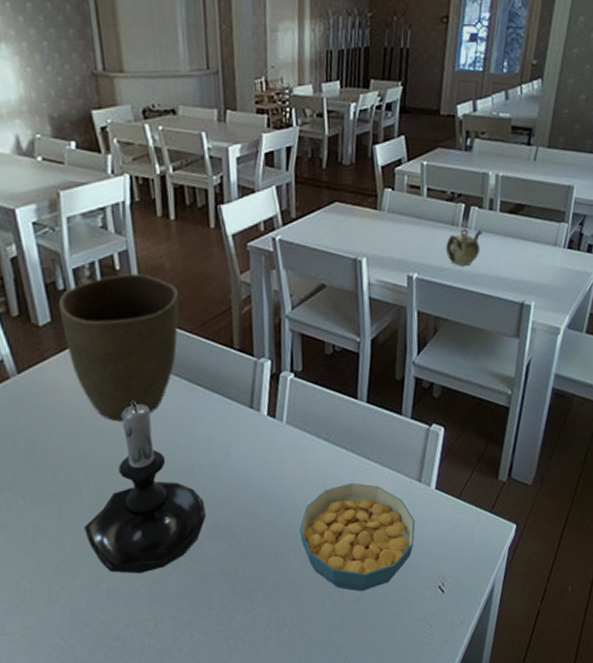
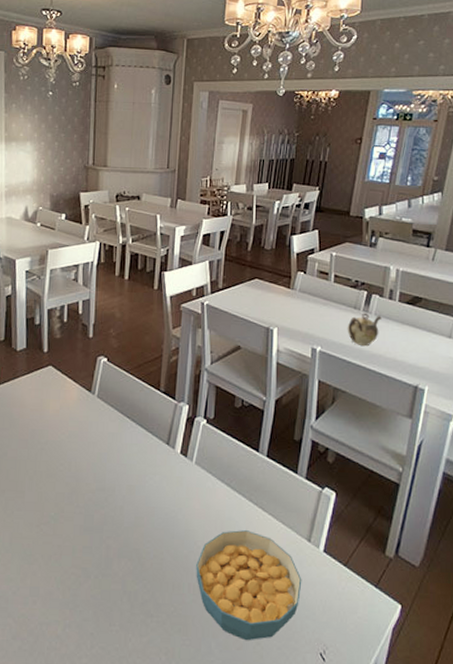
vase: present [58,273,179,422] -> none [33,318,122,438]
candle holder: present [84,400,206,574] -> none [22,422,119,577]

